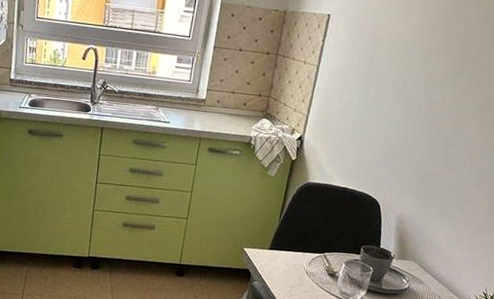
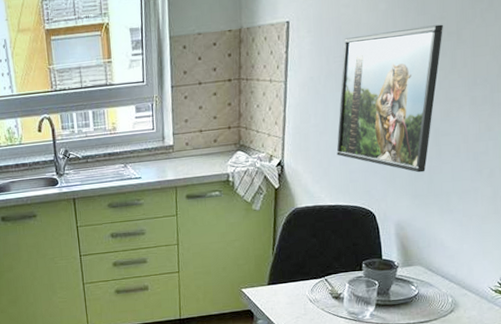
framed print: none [353,41,465,175] -> present [336,24,443,173]

